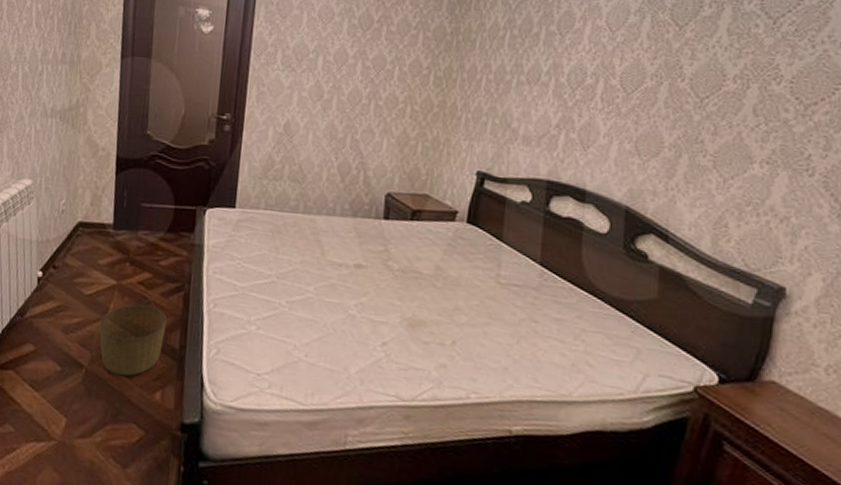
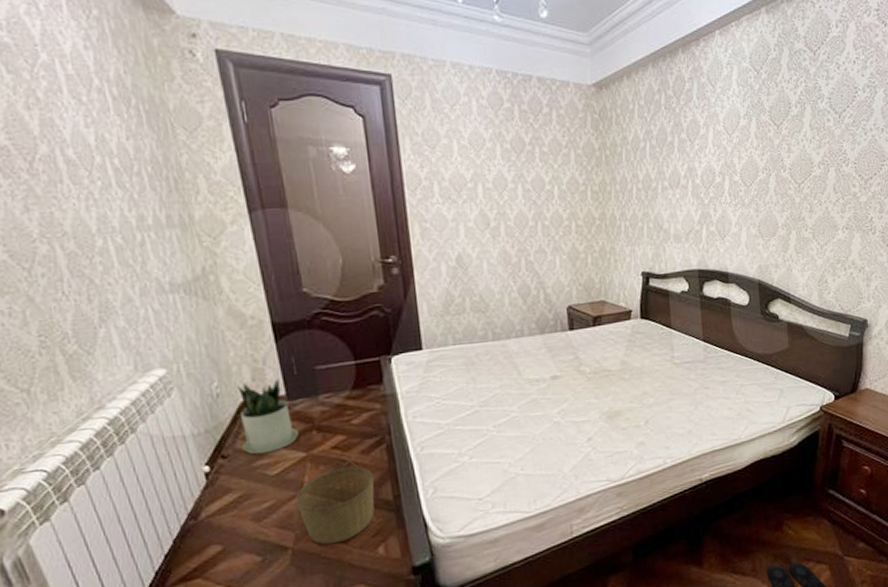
planter: none [69,205,115,273] -> present [237,378,299,455]

